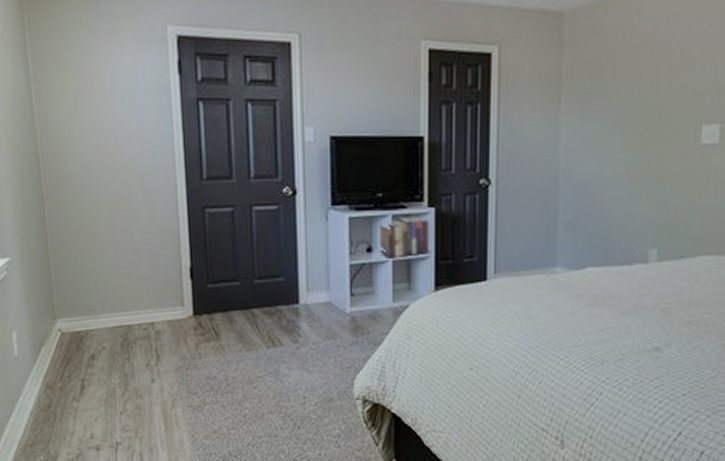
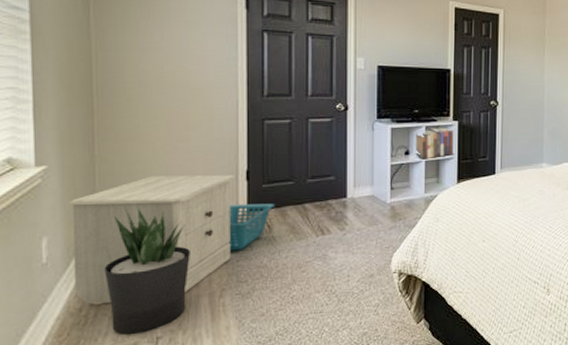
nightstand: none [30,271,180,403] -> present [68,175,236,305]
planter: none [65,303,141,436] -> present [104,206,190,334]
laundry basket: none [174,306,222,358] -> present [229,204,276,251]

